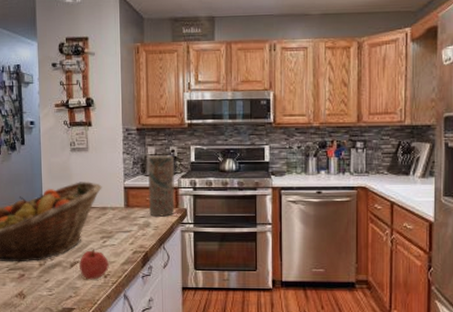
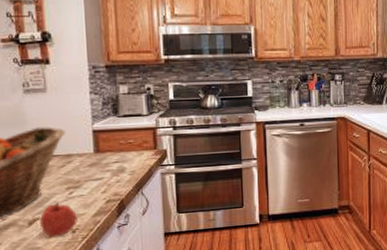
vase: present [148,155,175,217] -> none [120,94,153,161]

